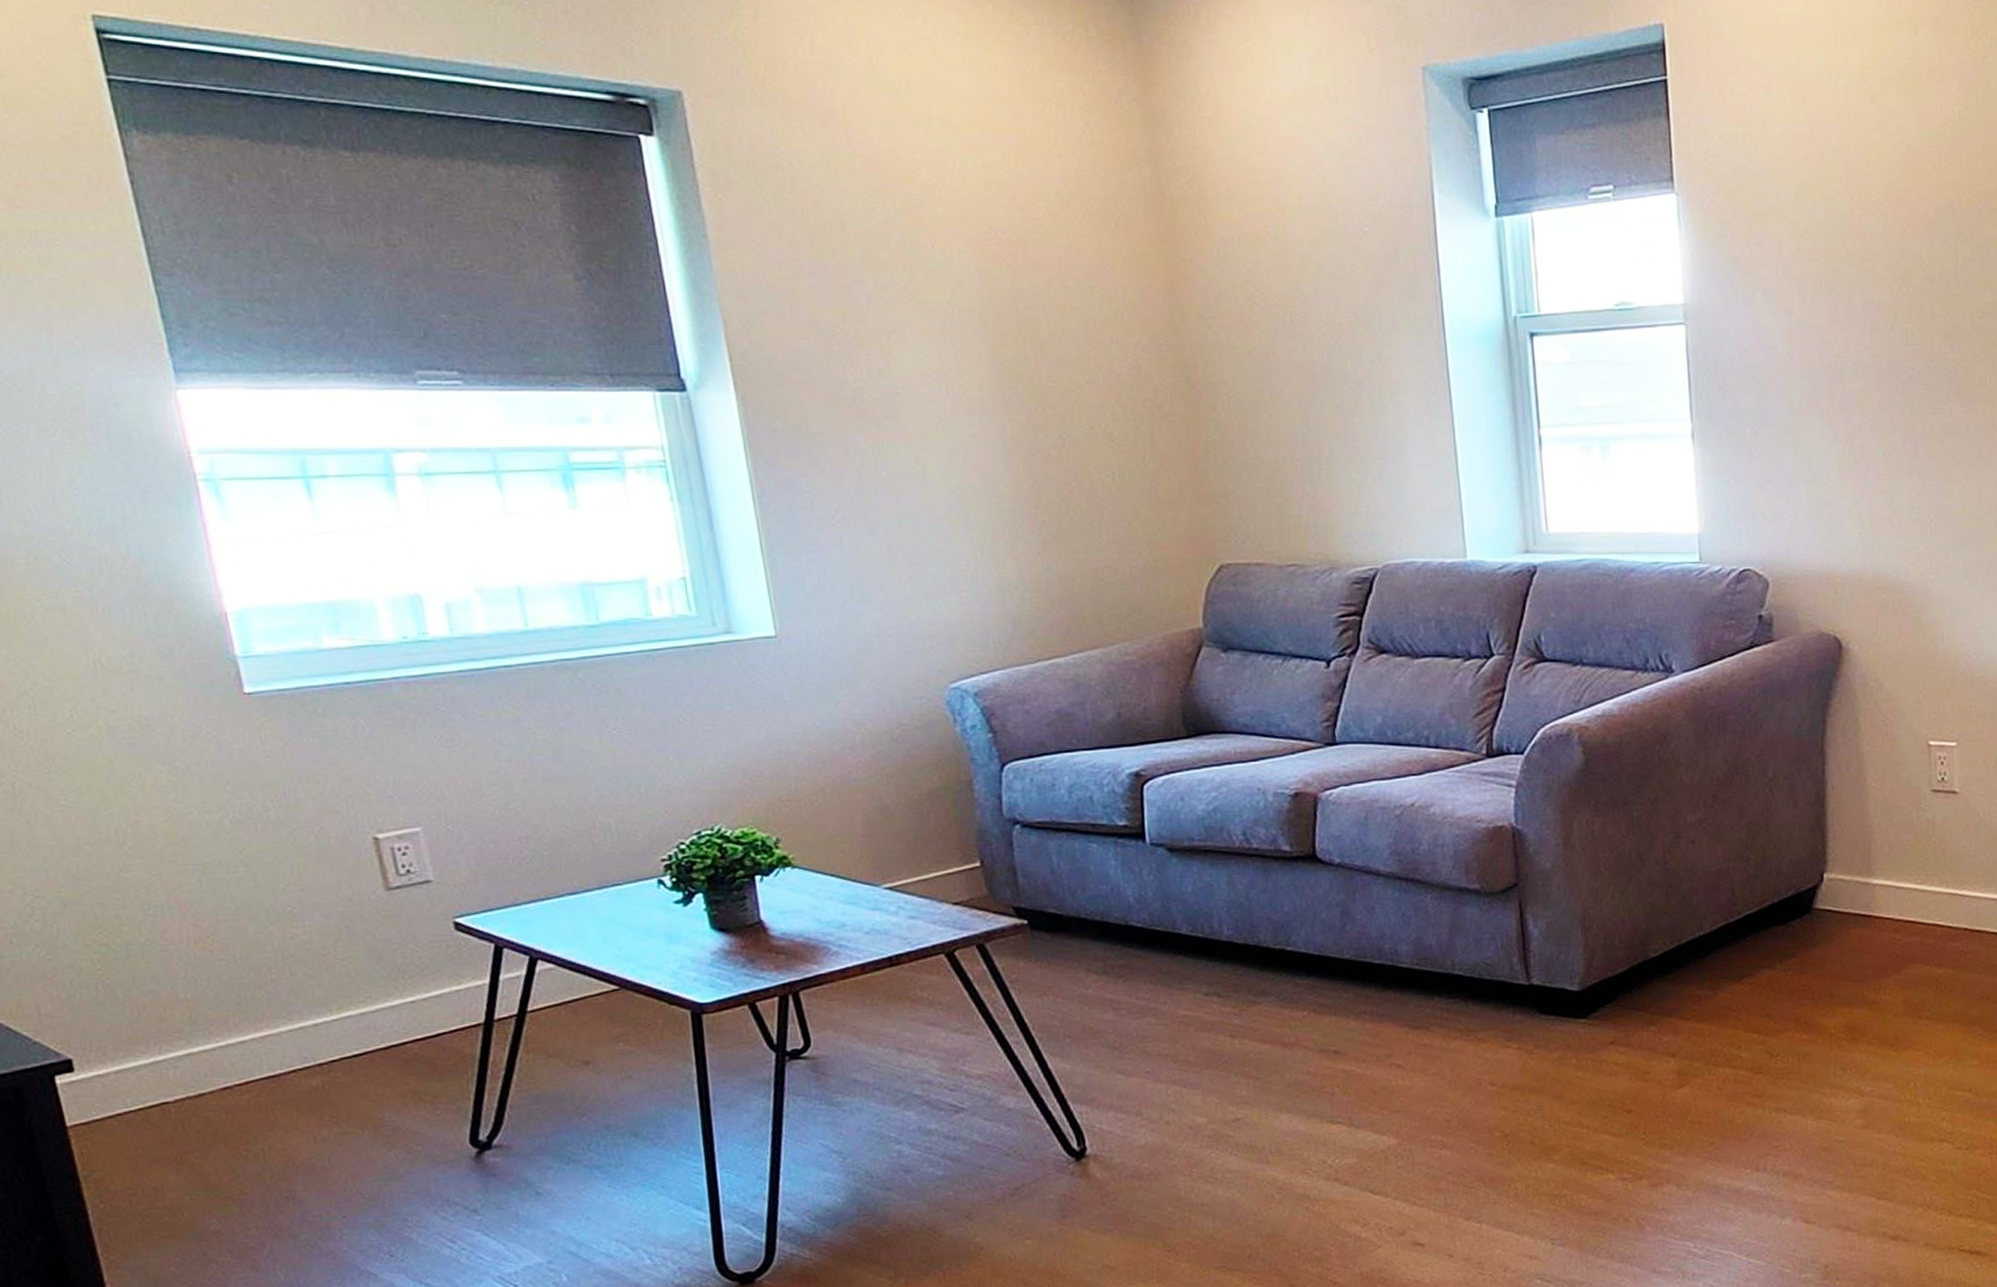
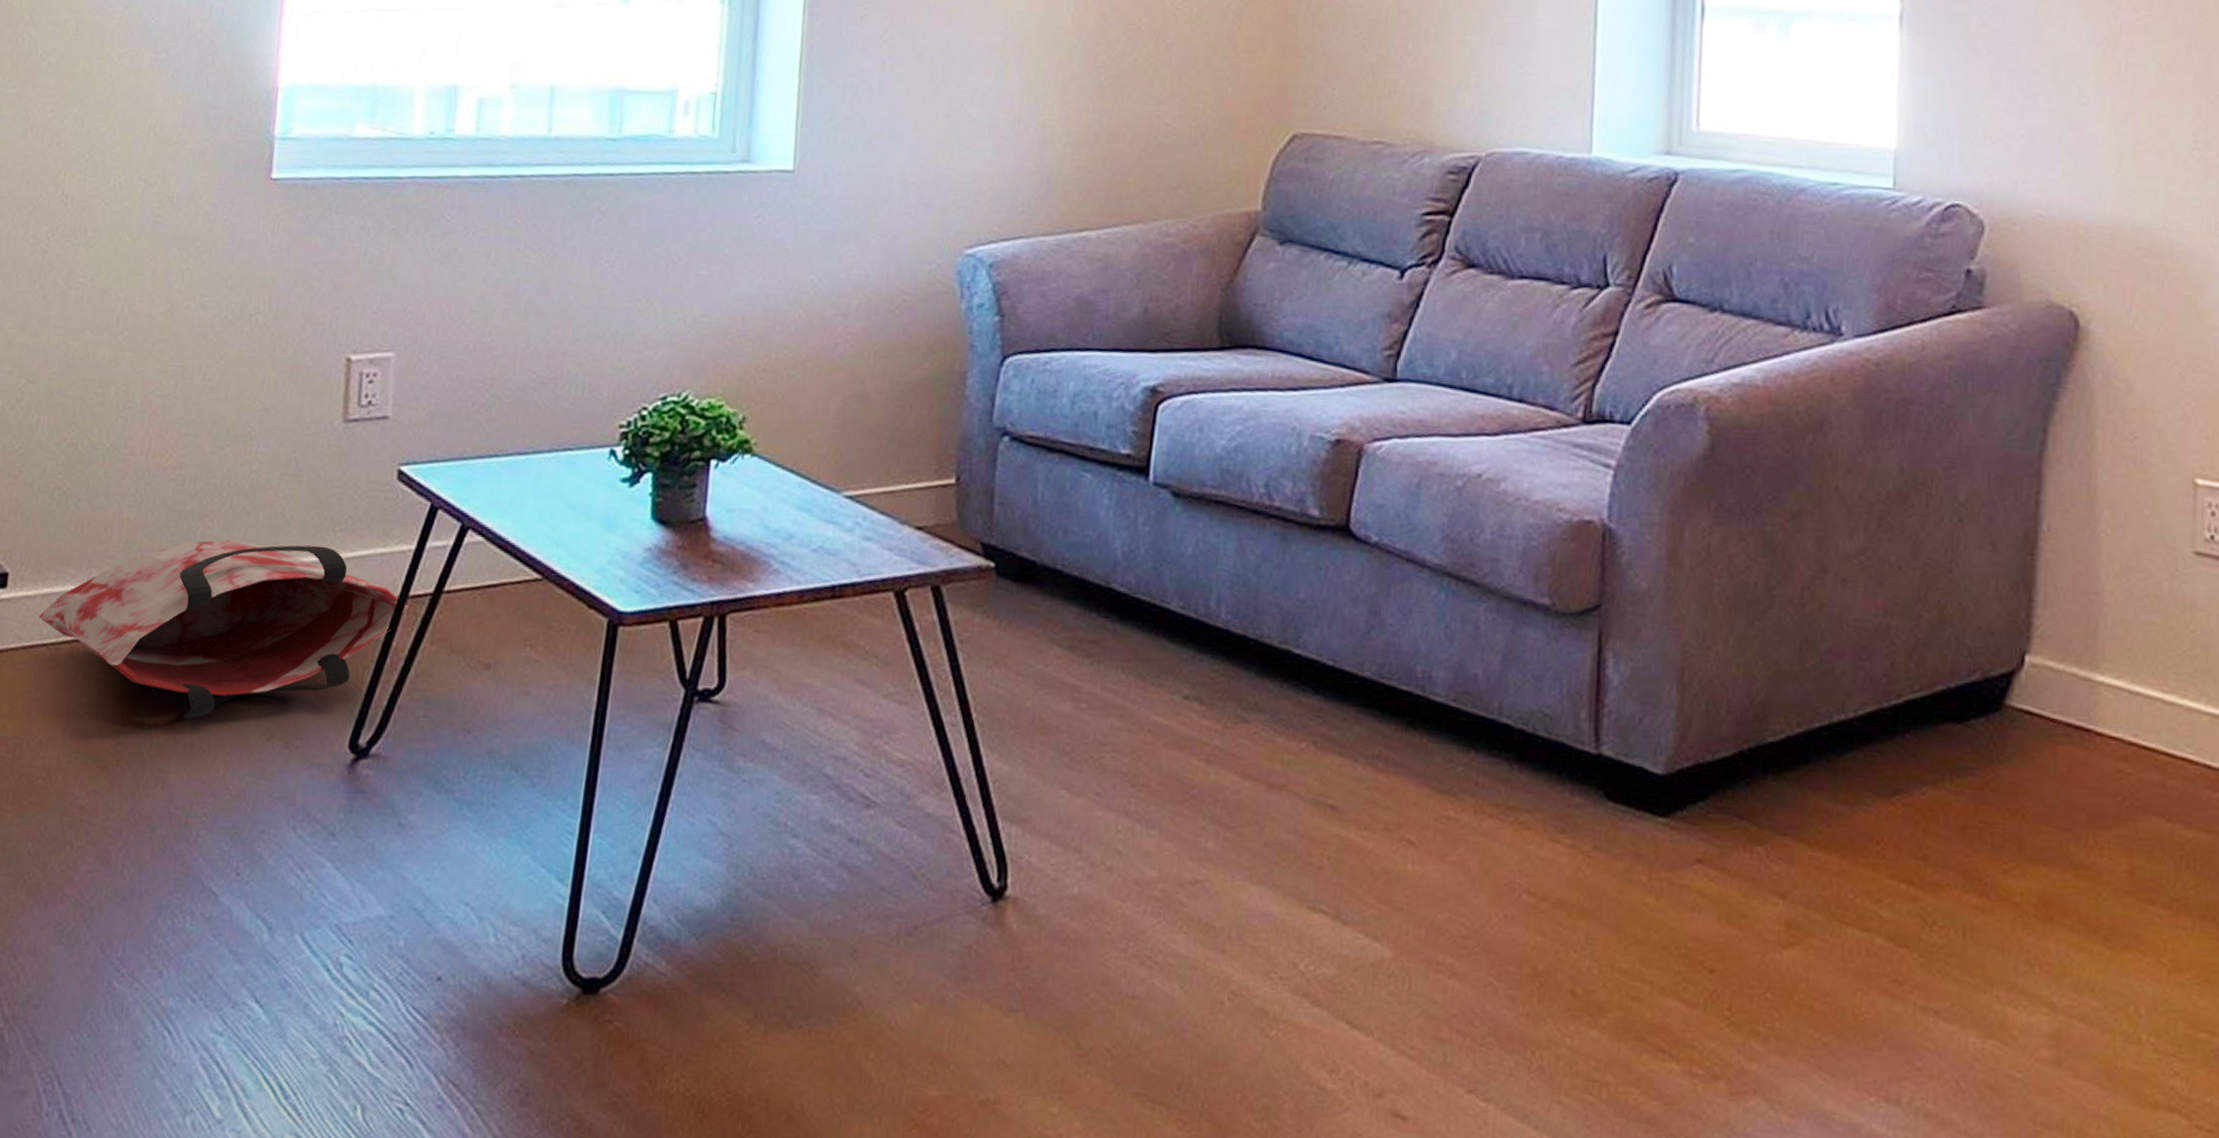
bag: none [117,992,496,1148] -> present [38,539,408,720]

